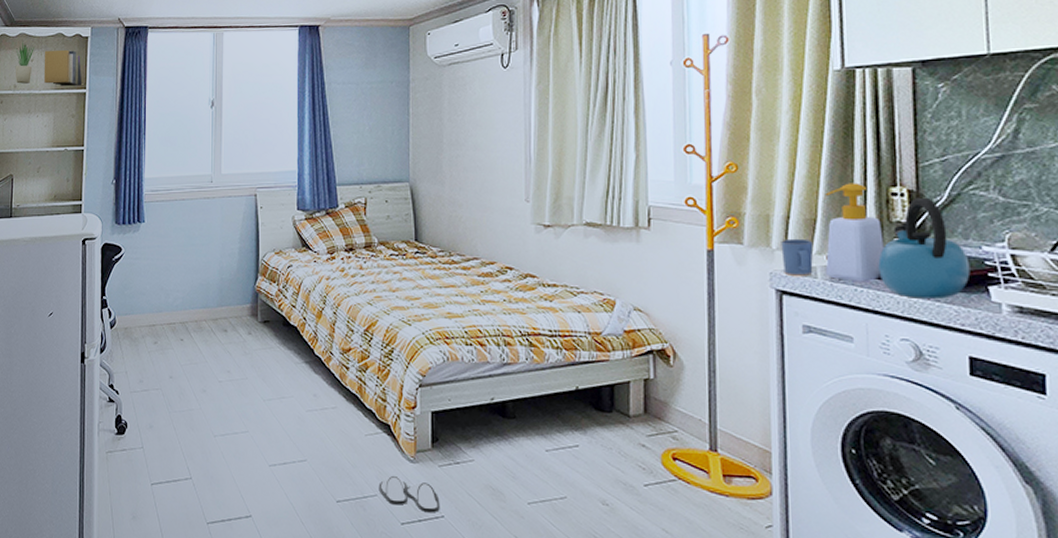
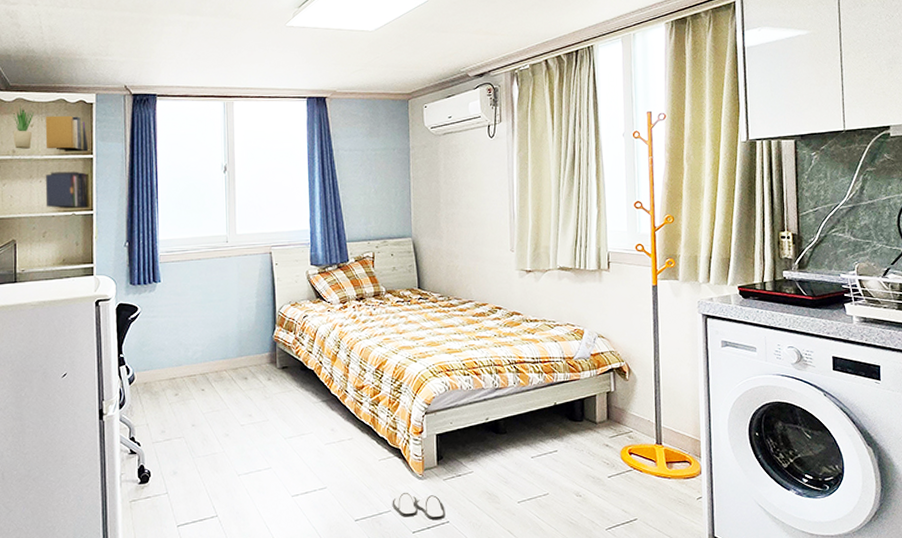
books: none [41,106,82,144] -> present [45,171,90,209]
mug: present [781,238,814,276] -> none [705,273,729,303]
soap bottle: present [824,183,884,282] -> none [736,229,777,306]
kettle: present [878,197,971,299] -> none [772,239,833,316]

